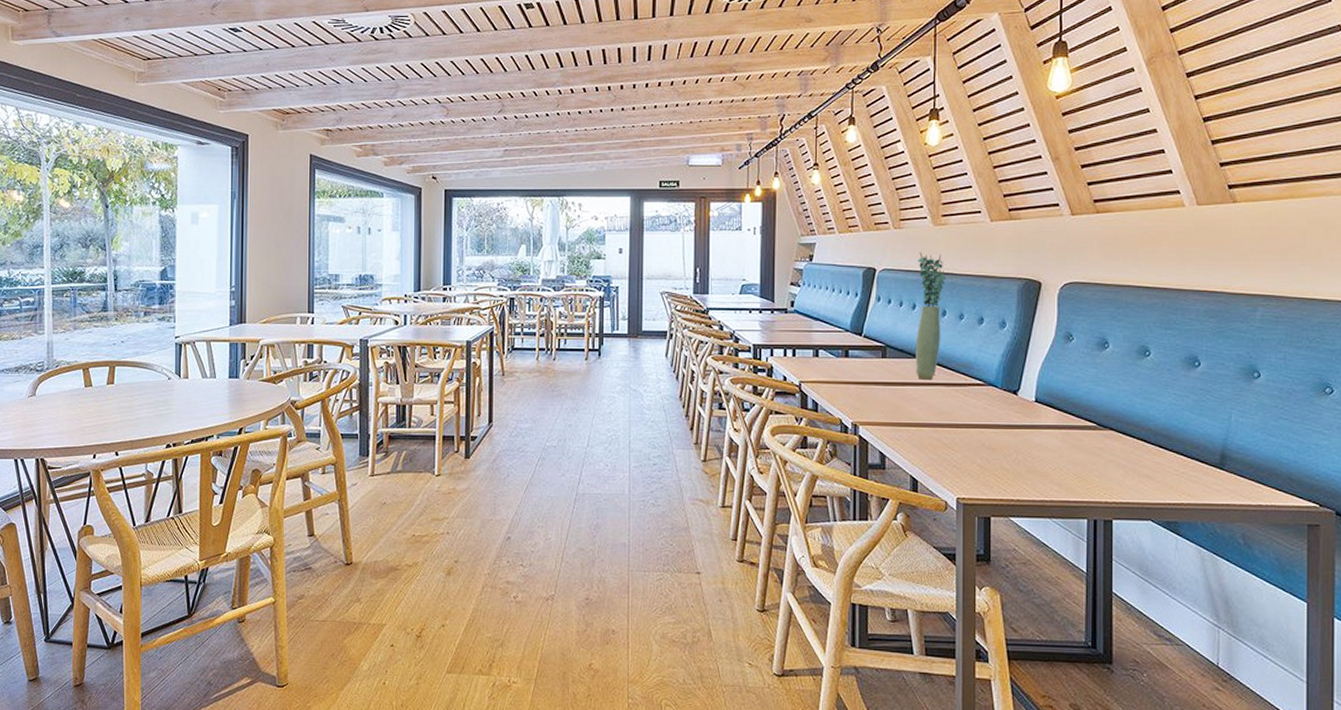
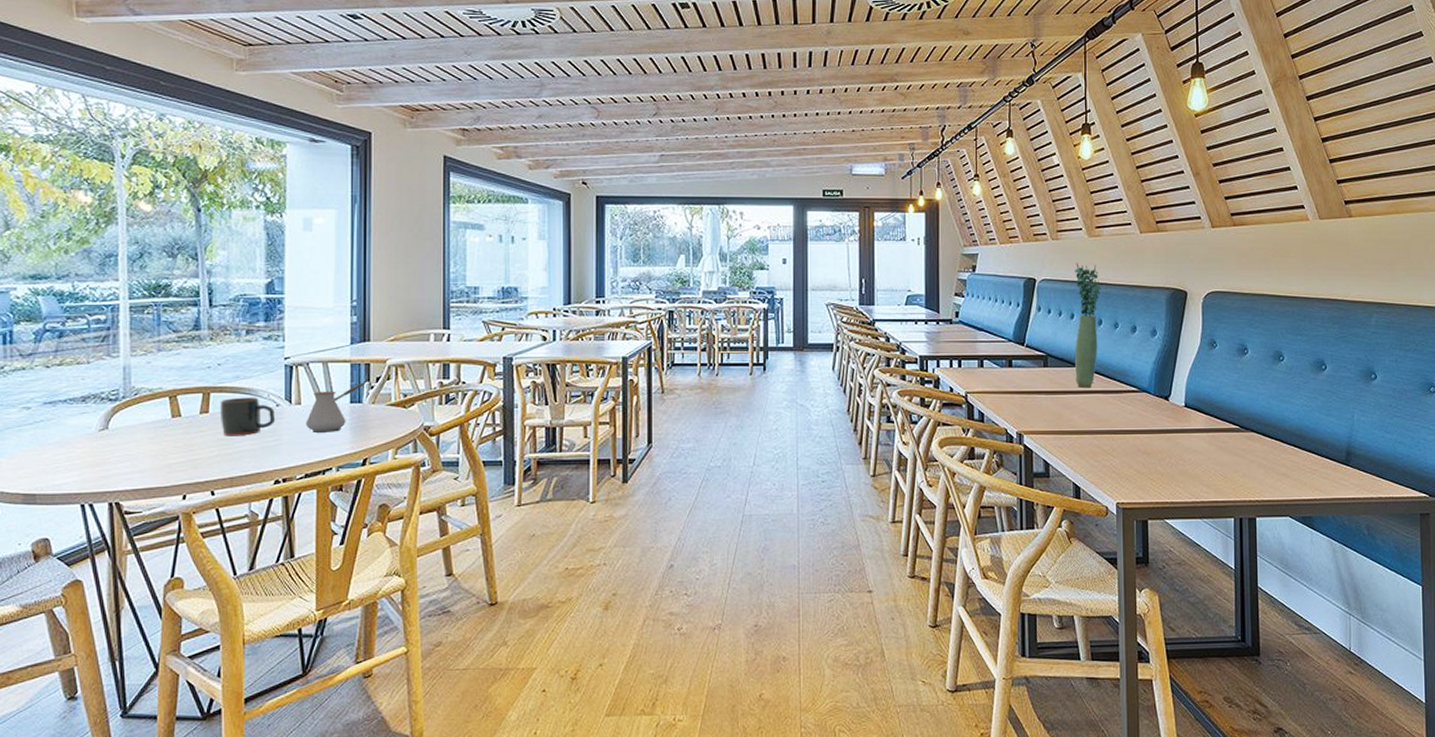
mug: none [122,371,168,405] -> present [219,397,276,436]
coffee pot: none [192,360,243,404] -> present [305,382,367,433]

